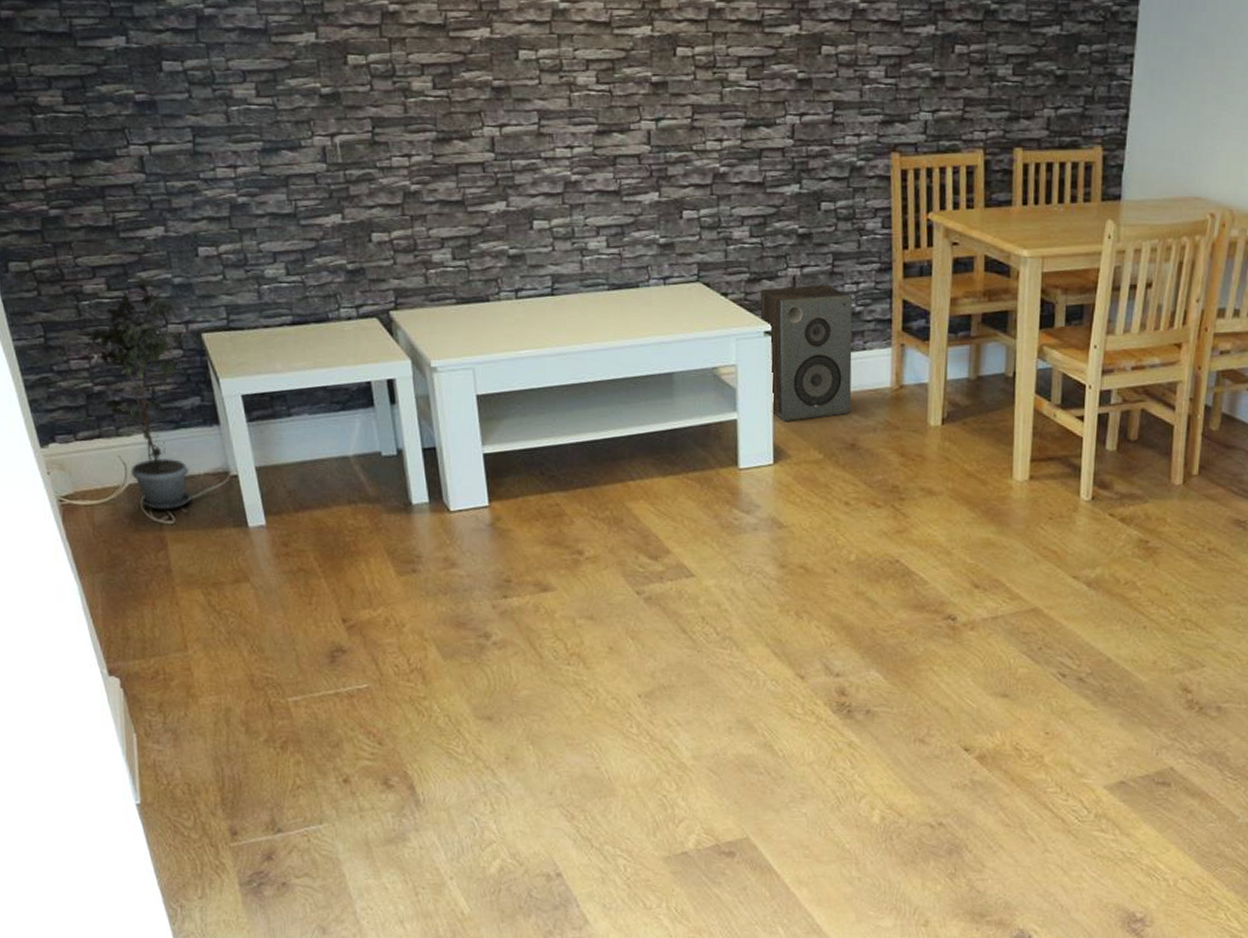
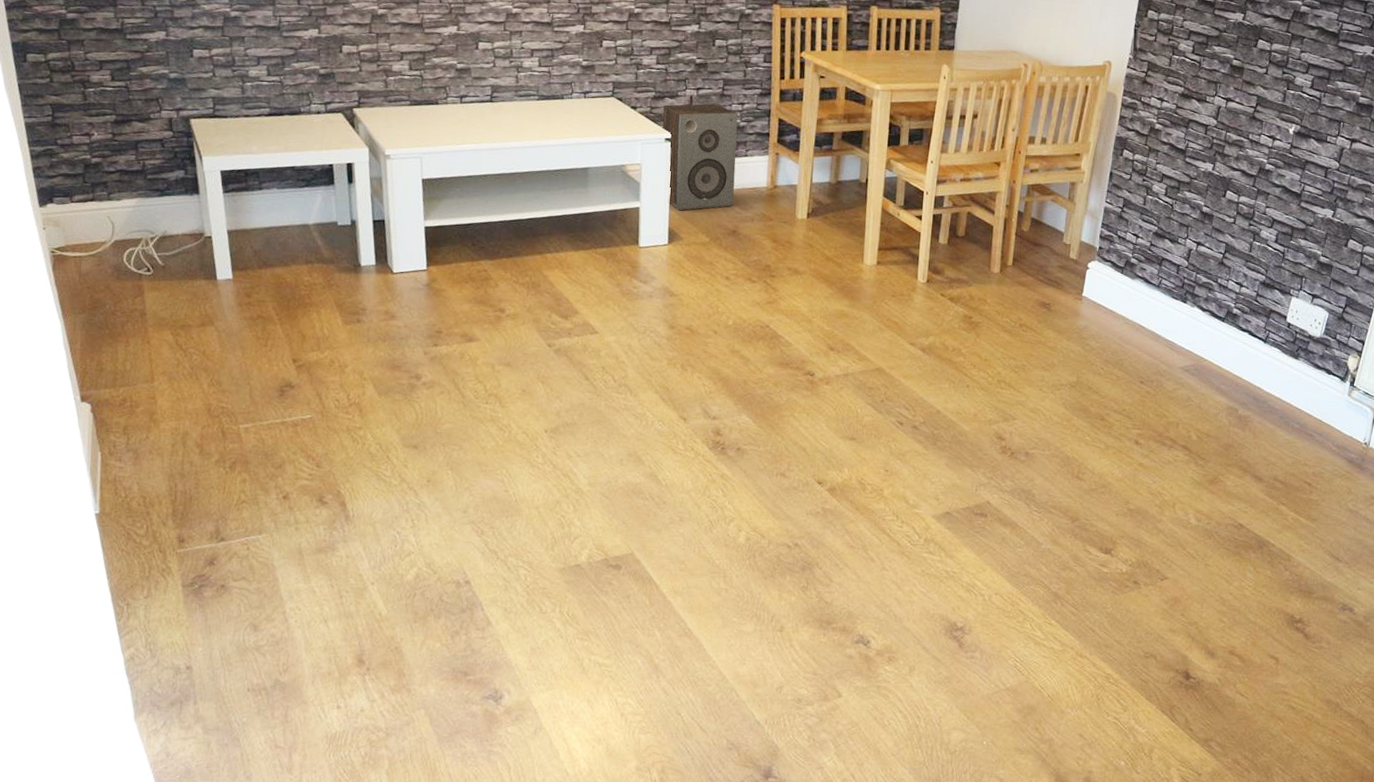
potted plant: present [78,283,193,510] -> none [81,76,177,263]

